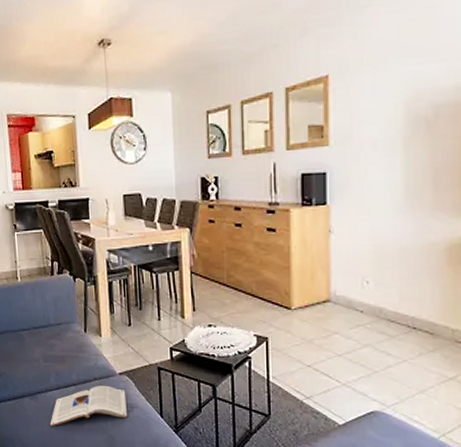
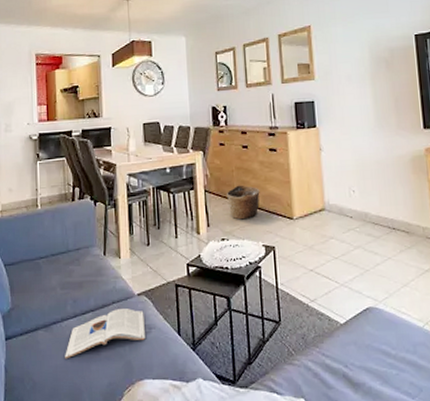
basket: none [216,268,254,306] -> present [227,185,260,220]

